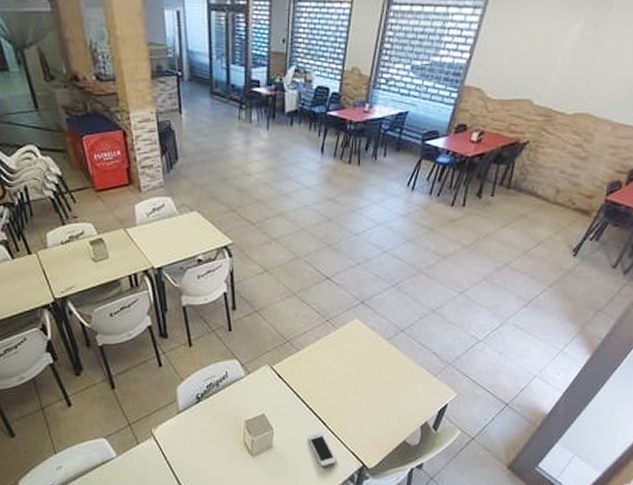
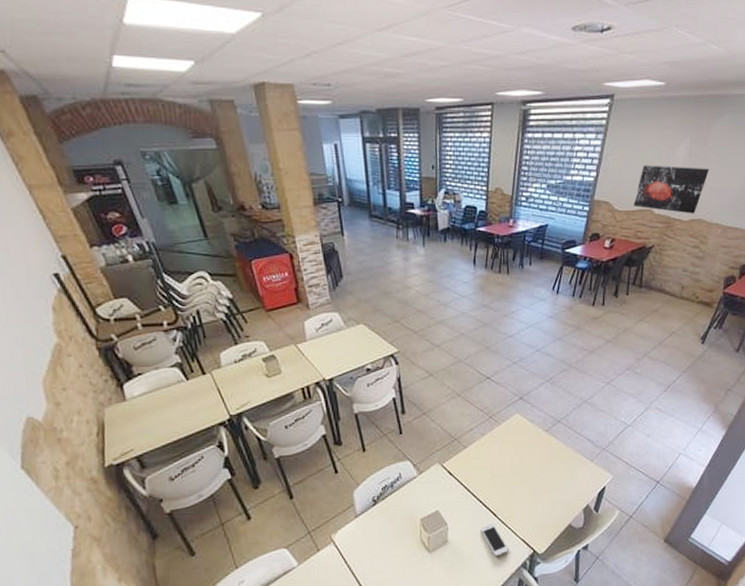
wall art: none [509,47,605,107] -> present [633,165,710,214]

